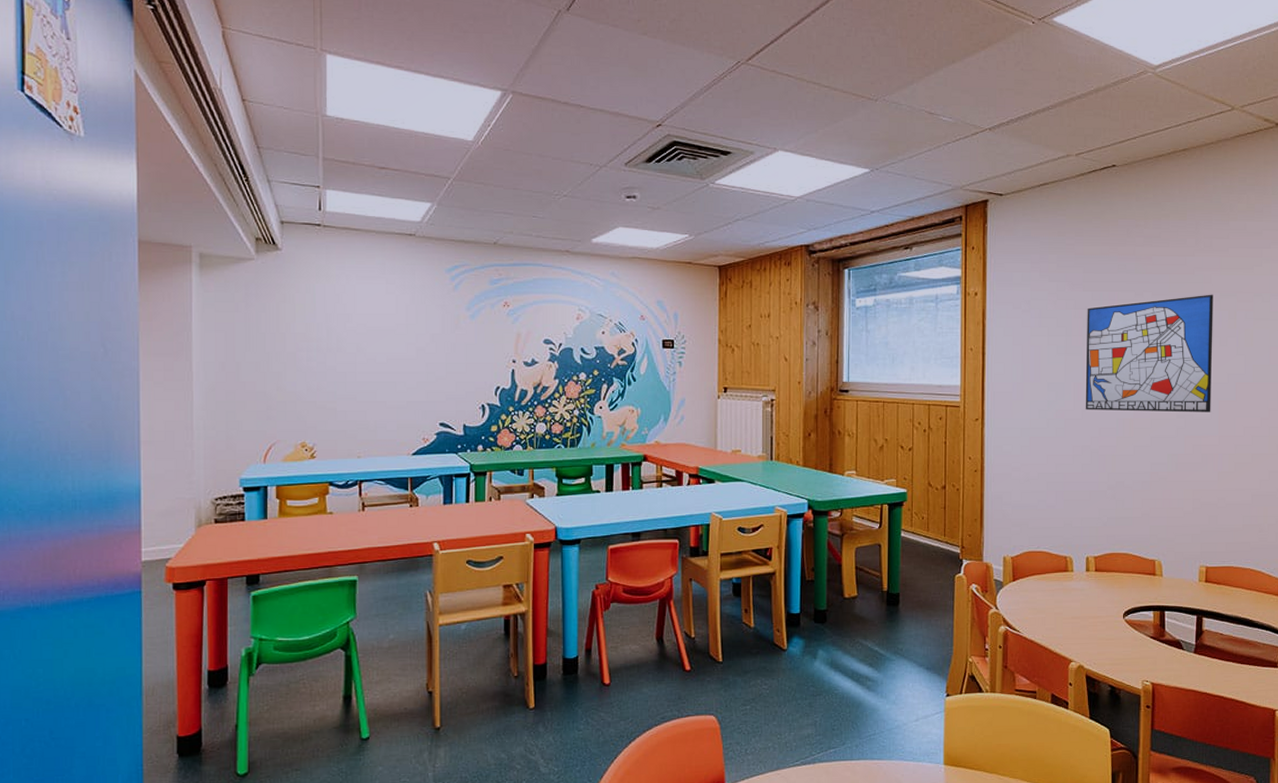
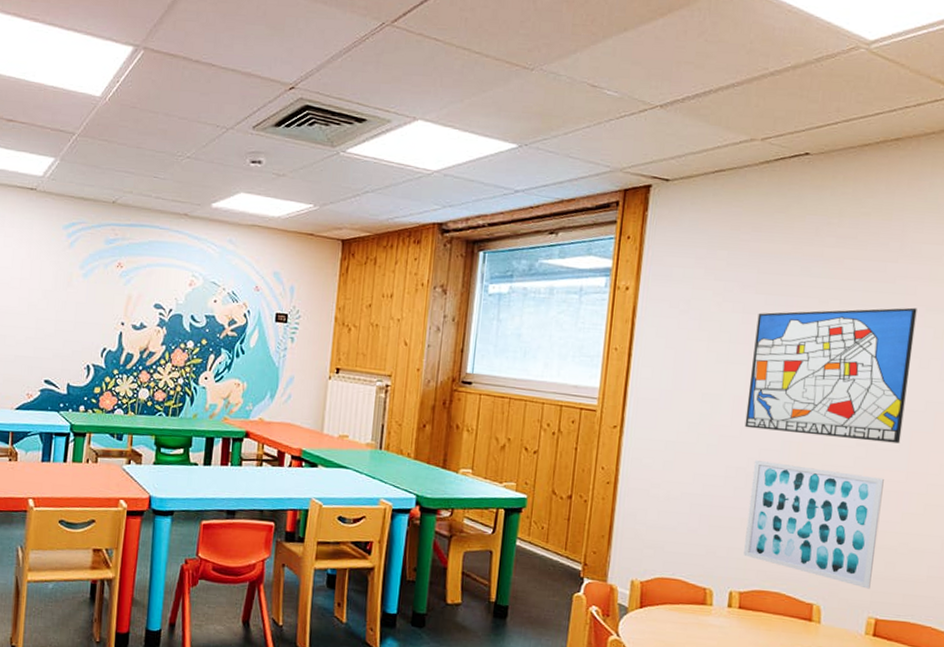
wall art: none [1095,437,1201,542] -> present [744,459,884,589]

